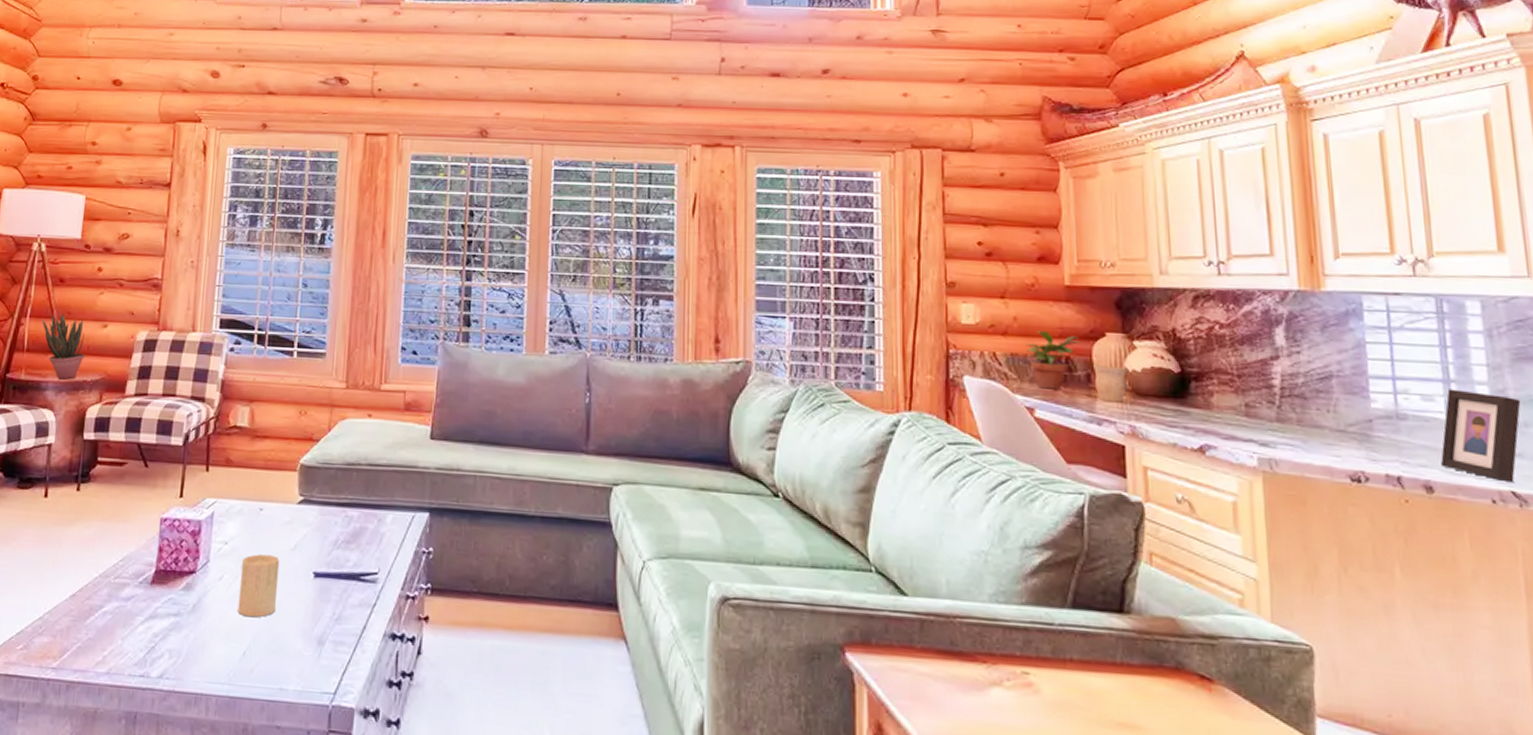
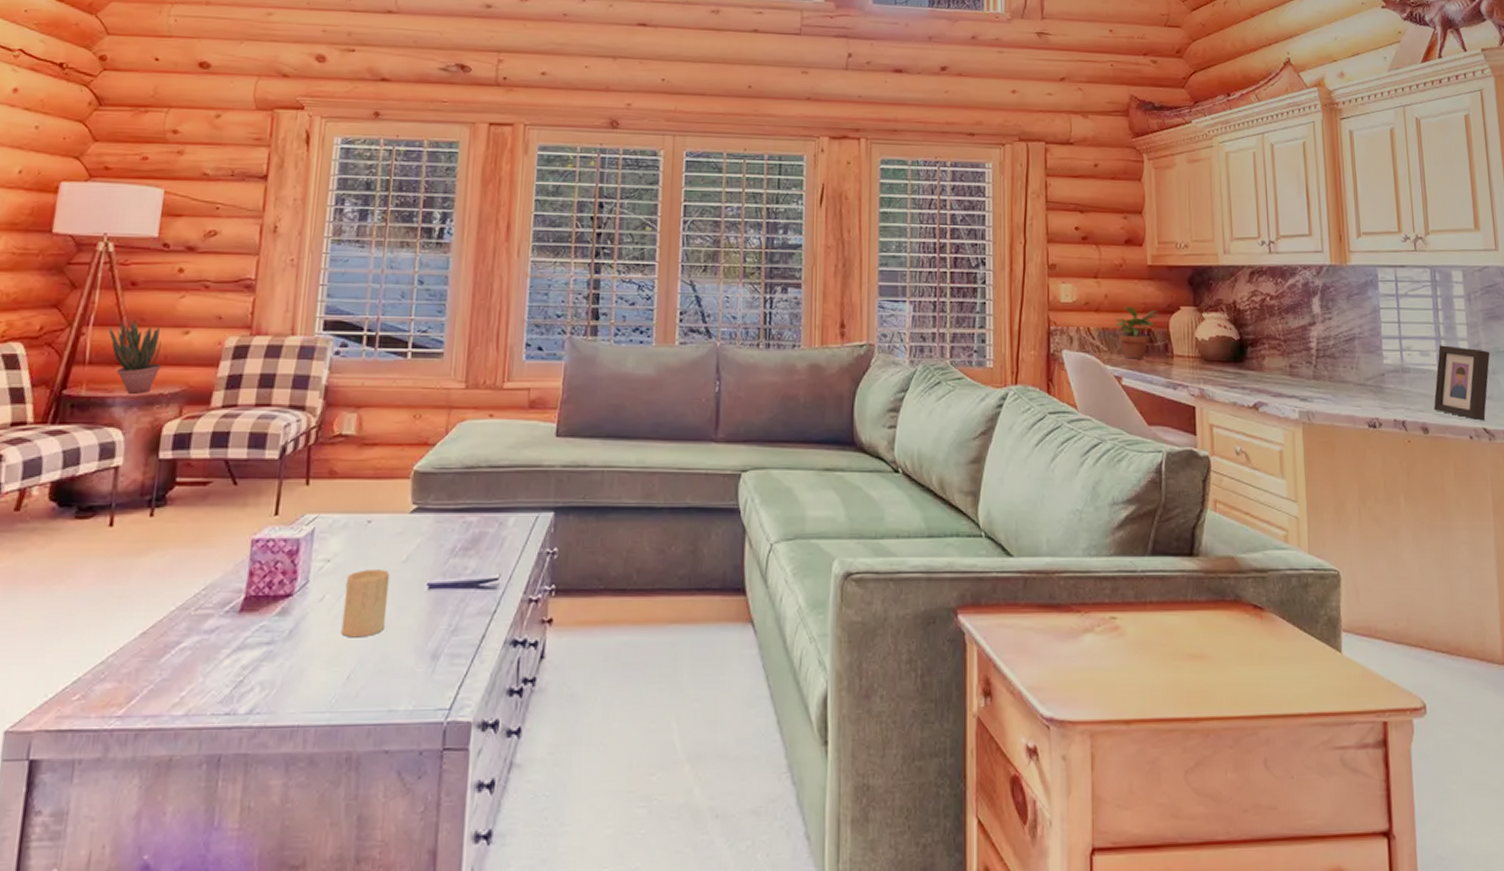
ceramic vessel: present [1093,365,1129,403] -> none [1170,336,1199,369]

